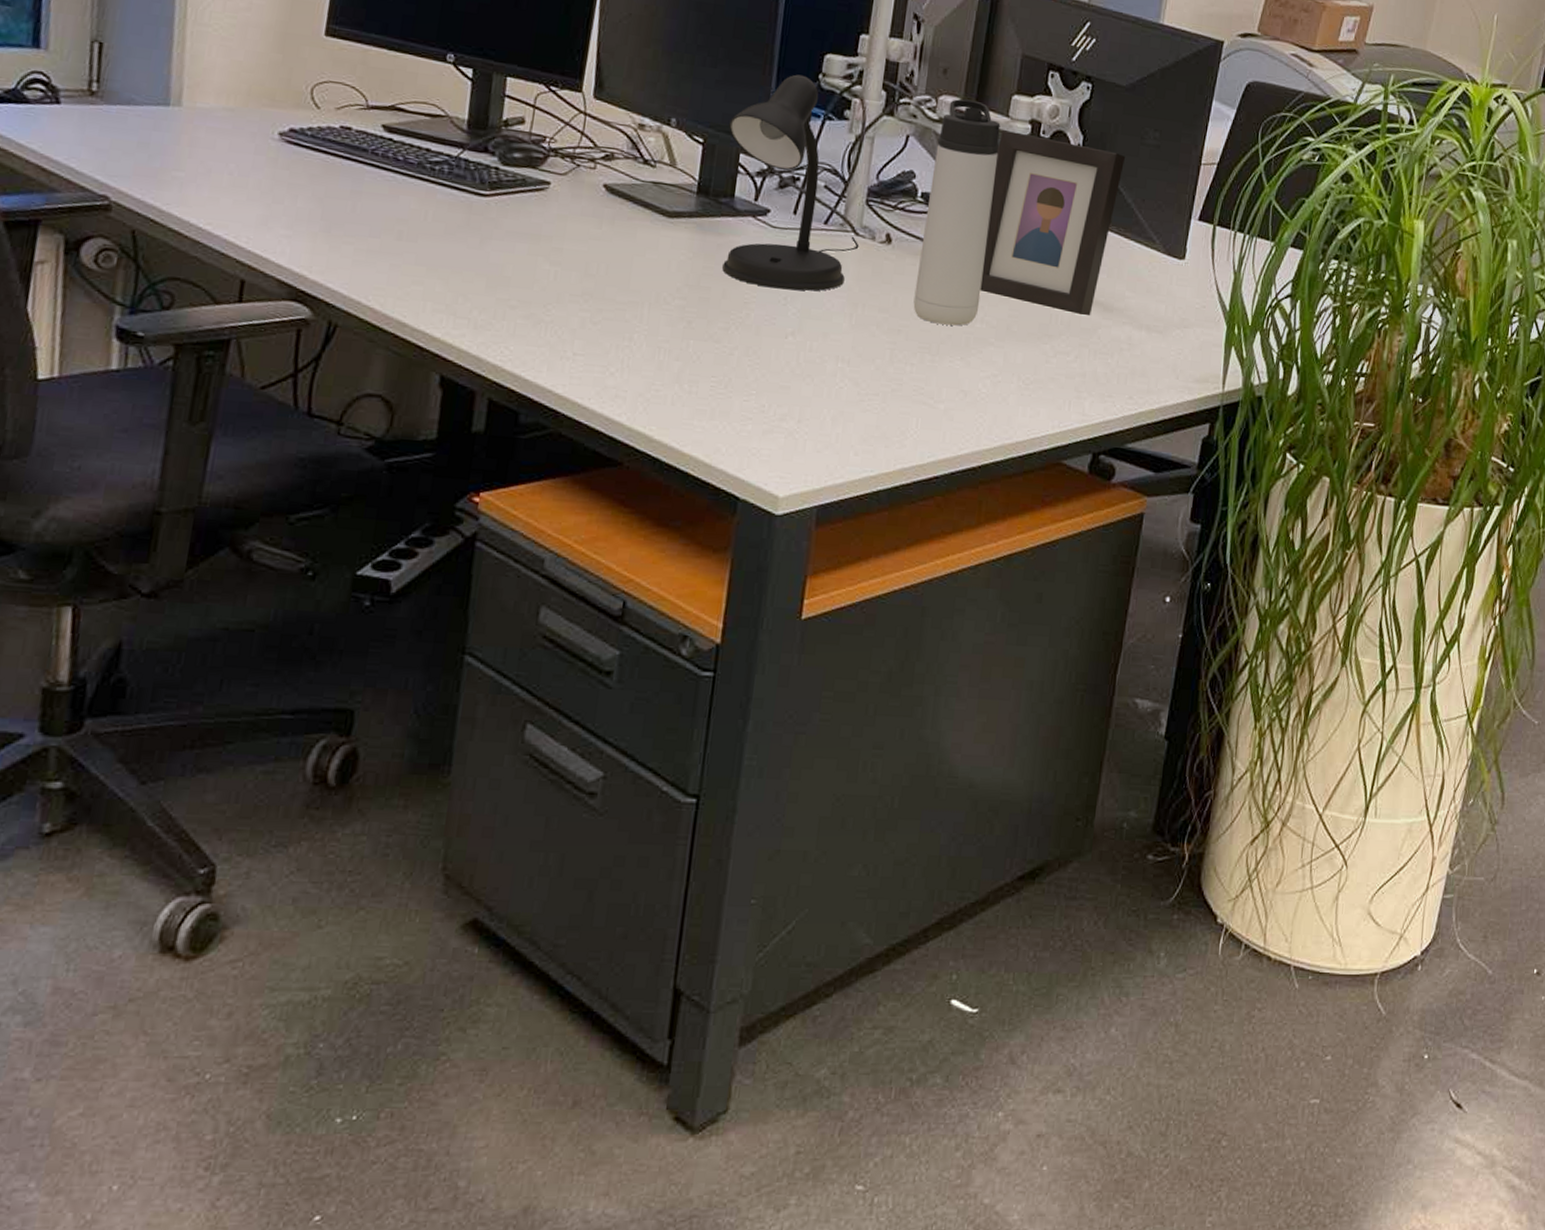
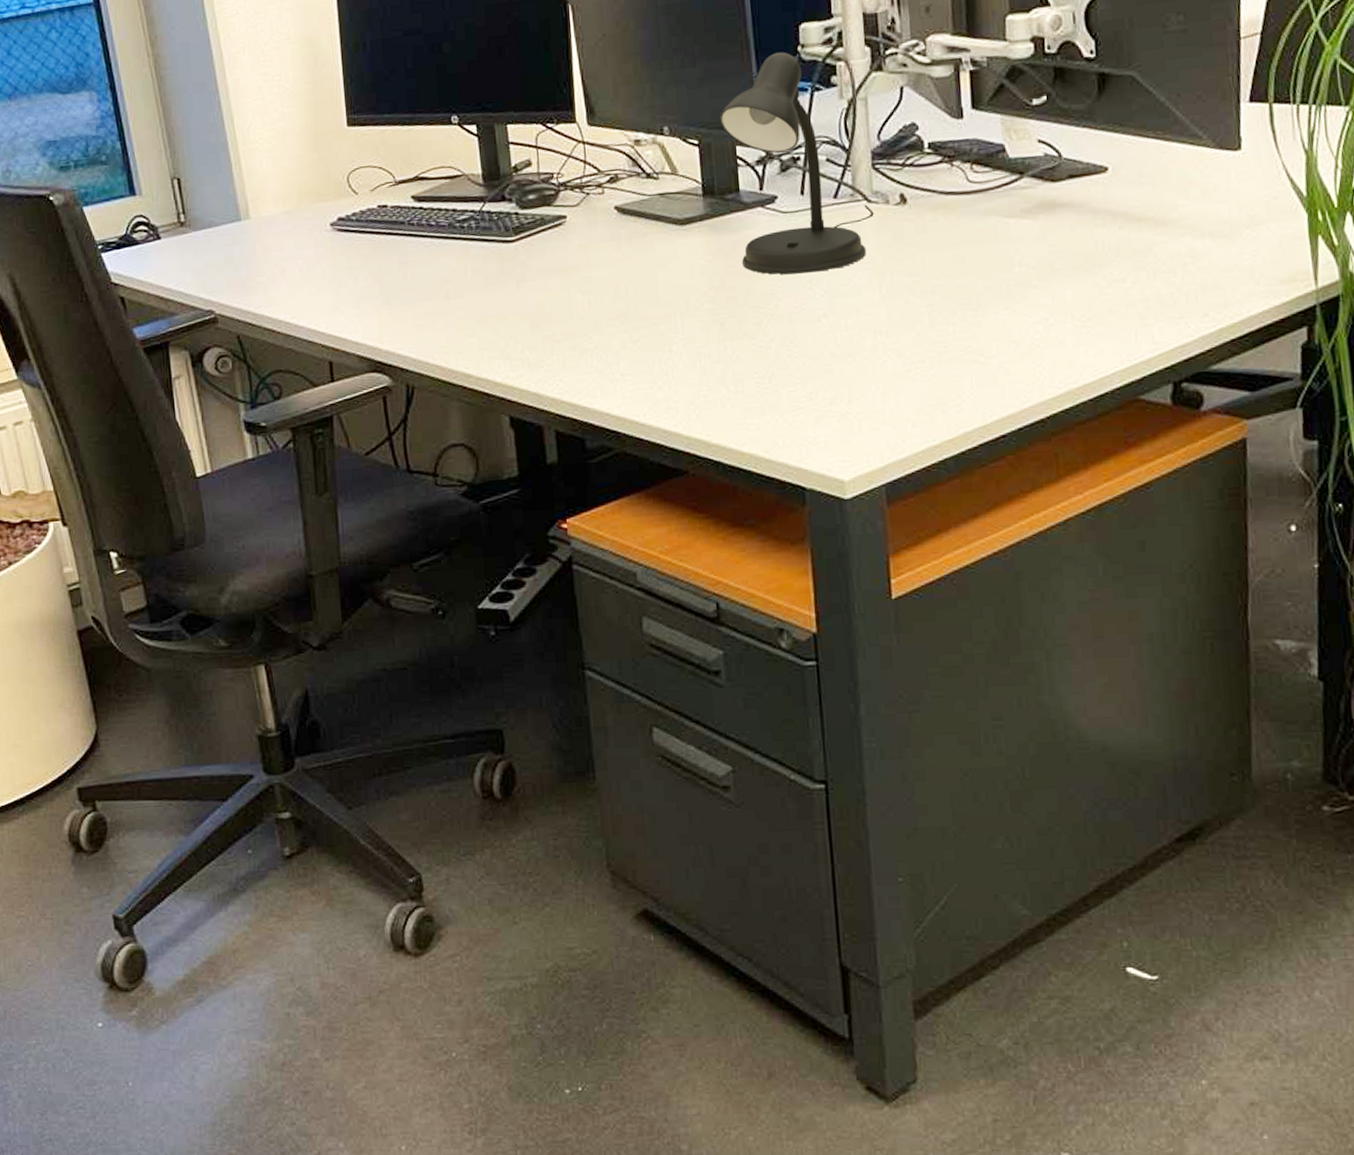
thermos bottle: present [913,98,1001,326] -> none [934,32,1015,277]
picture frame: present [980,129,1125,316] -> none [1000,49,1149,237]

